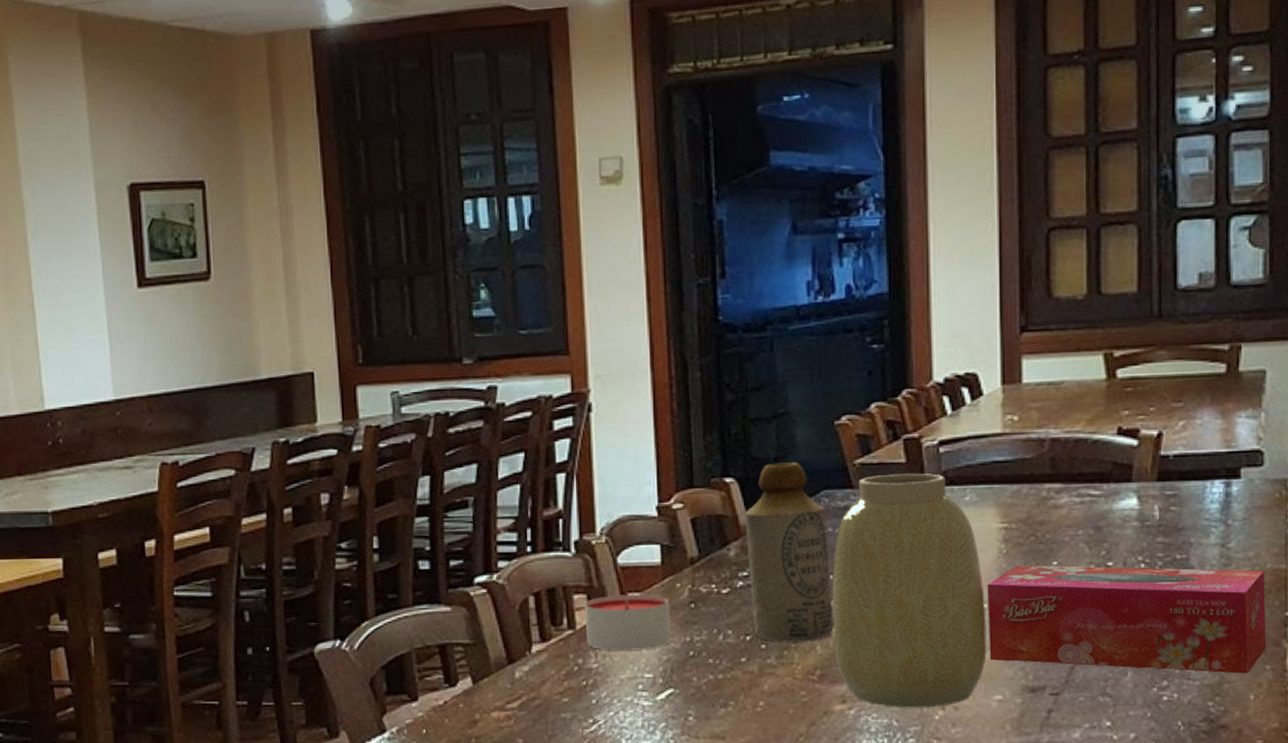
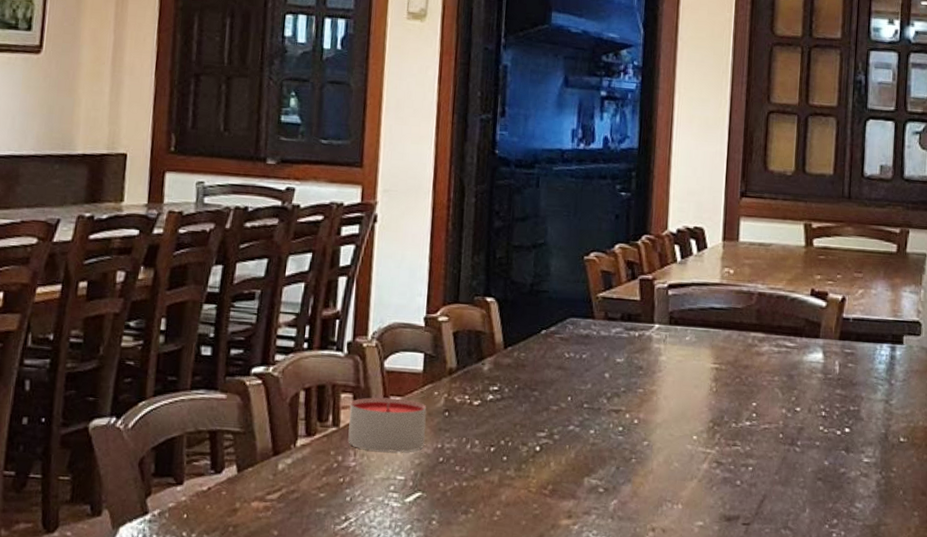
bottle: present [745,462,834,642] -> none [498,288,570,457]
vase: present [832,473,987,708] -> none [566,309,696,529]
tissue box: present [987,565,1267,674] -> none [695,403,917,518]

